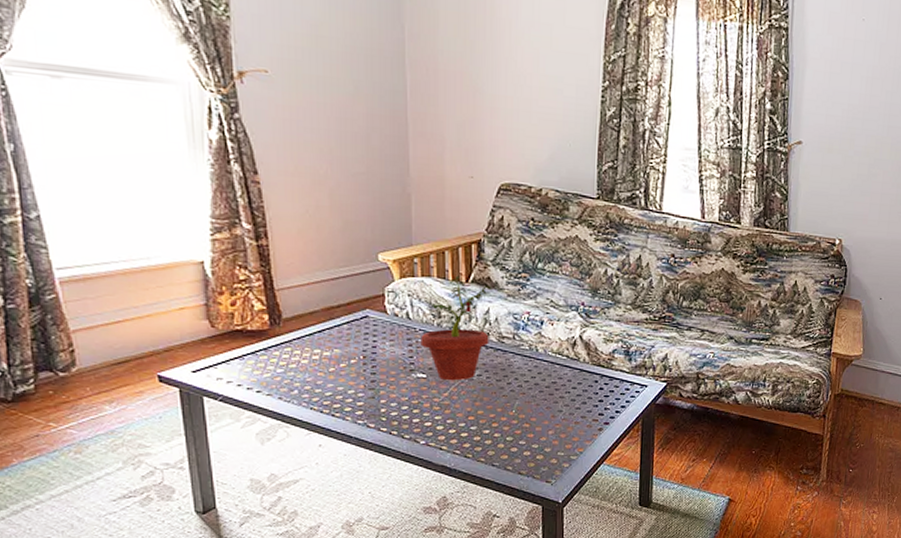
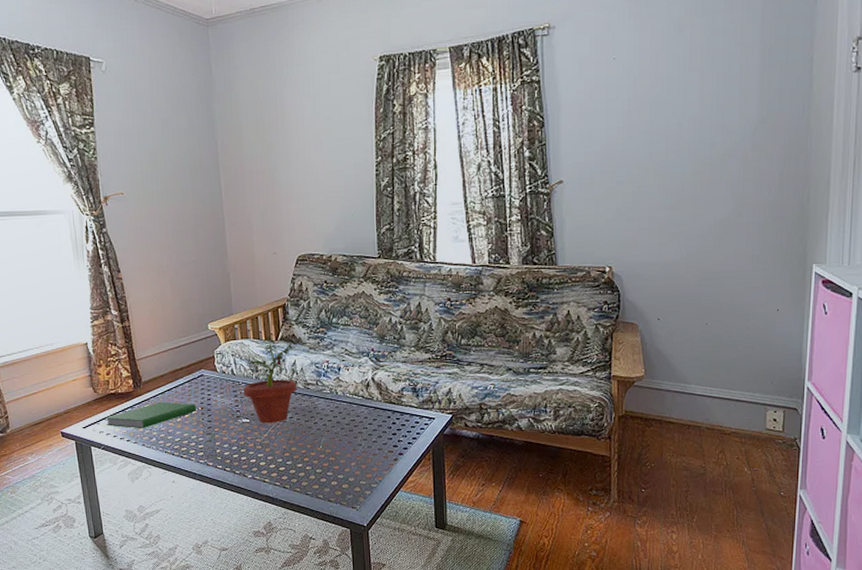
hardcover book: none [226,345,358,378] -> present [105,401,197,429]

